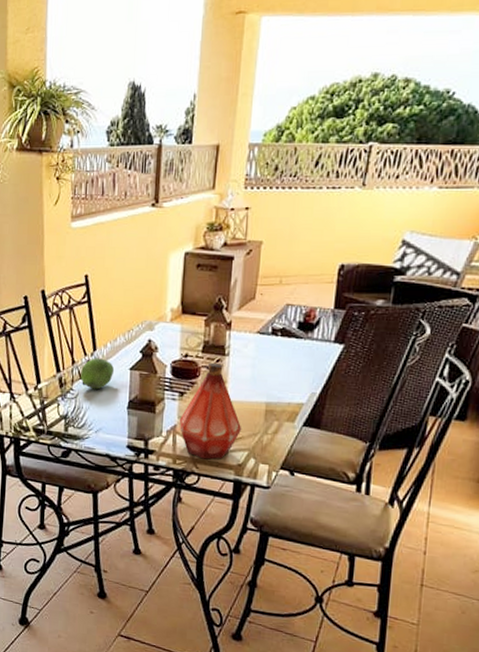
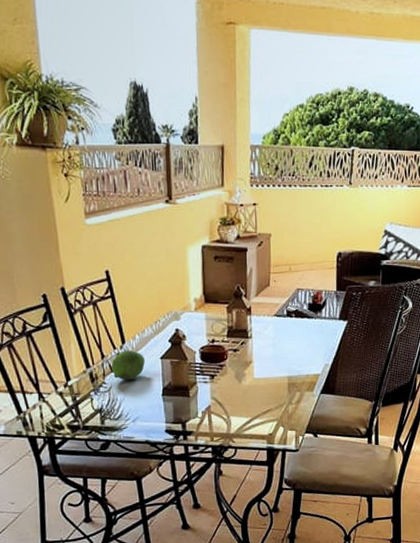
bottle: present [179,363,242,460] -> none [212,346,270,433]

